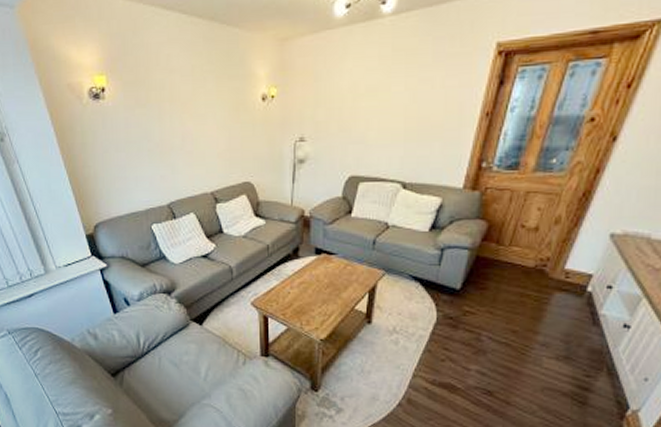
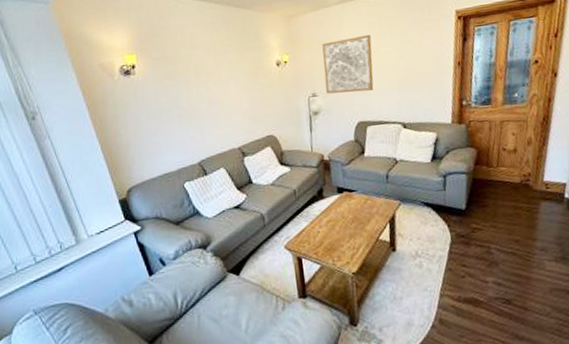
wall art: none [317,68,380,140] -> present [322,34,374,94]

